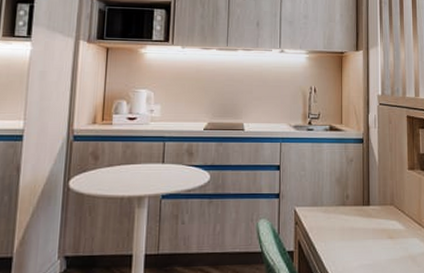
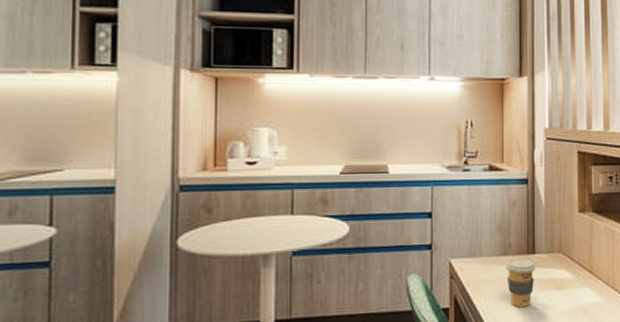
coffee cup: none [342,209,371,254] -> present [504,258,536,308]

